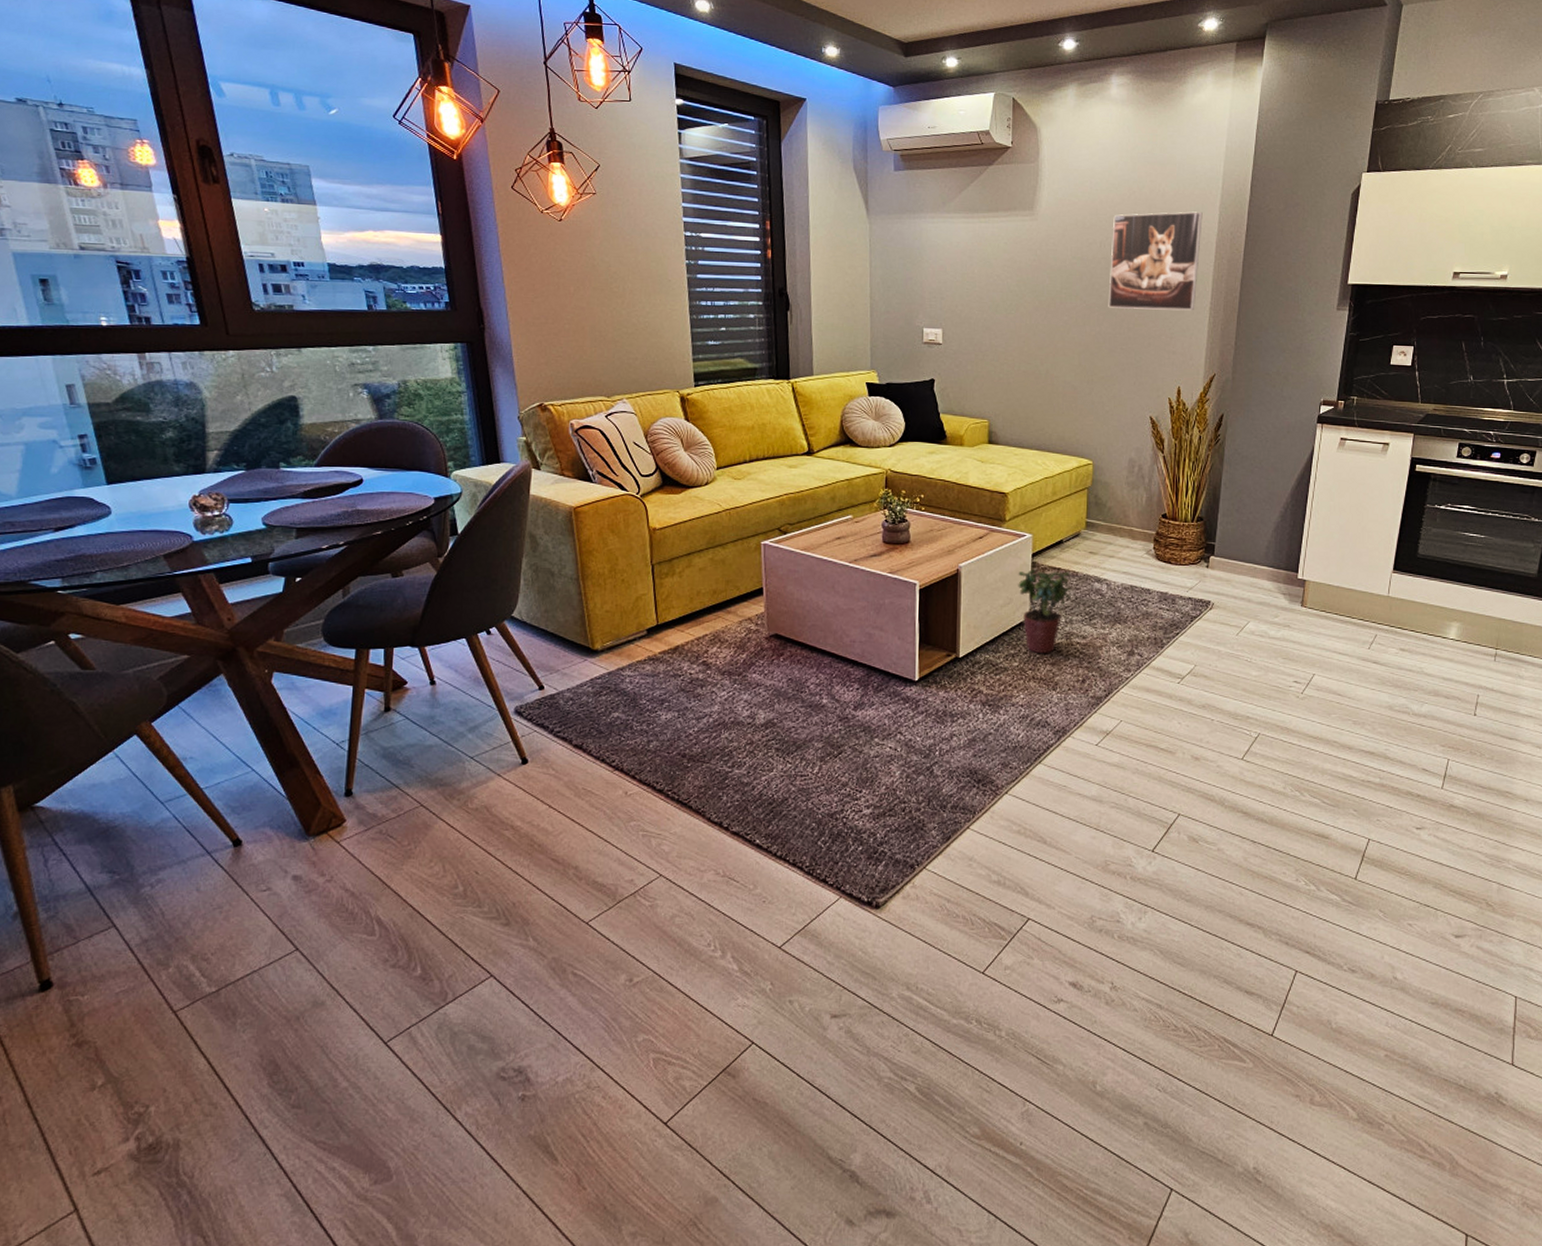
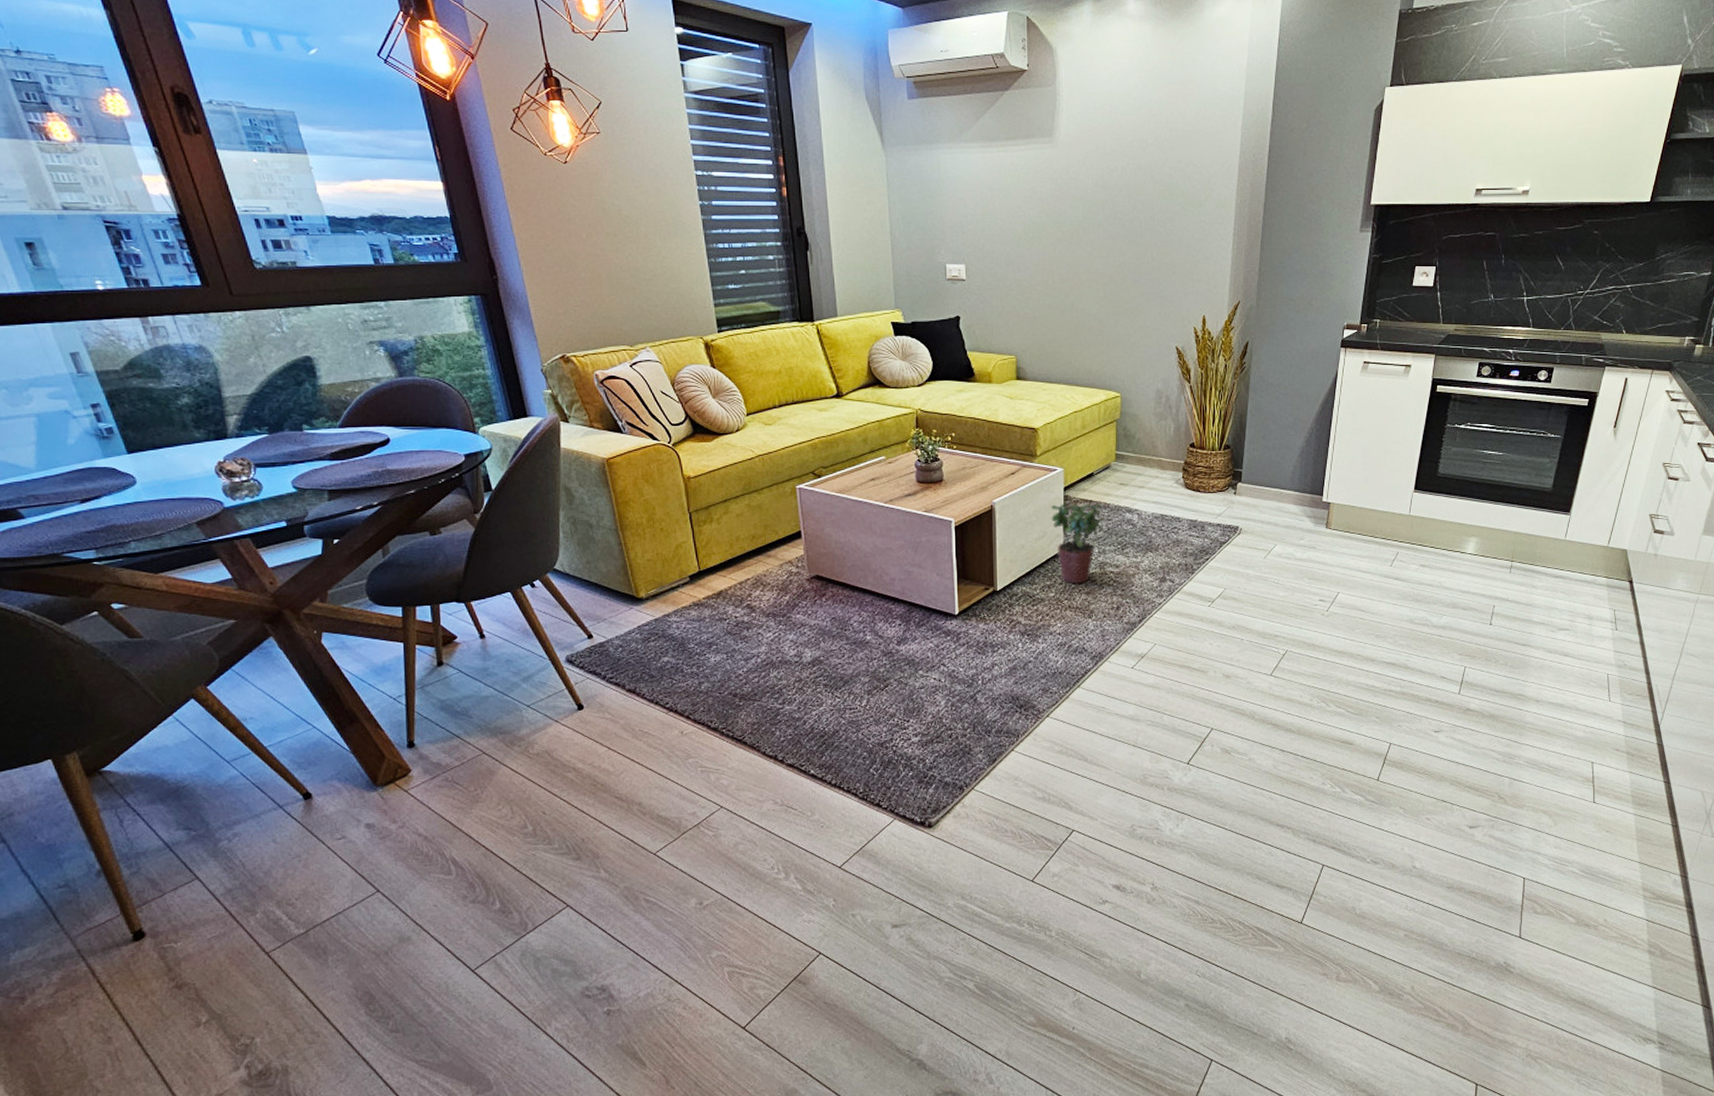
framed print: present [1108,211,1203,311] -> none [1131,133,1225,238]

